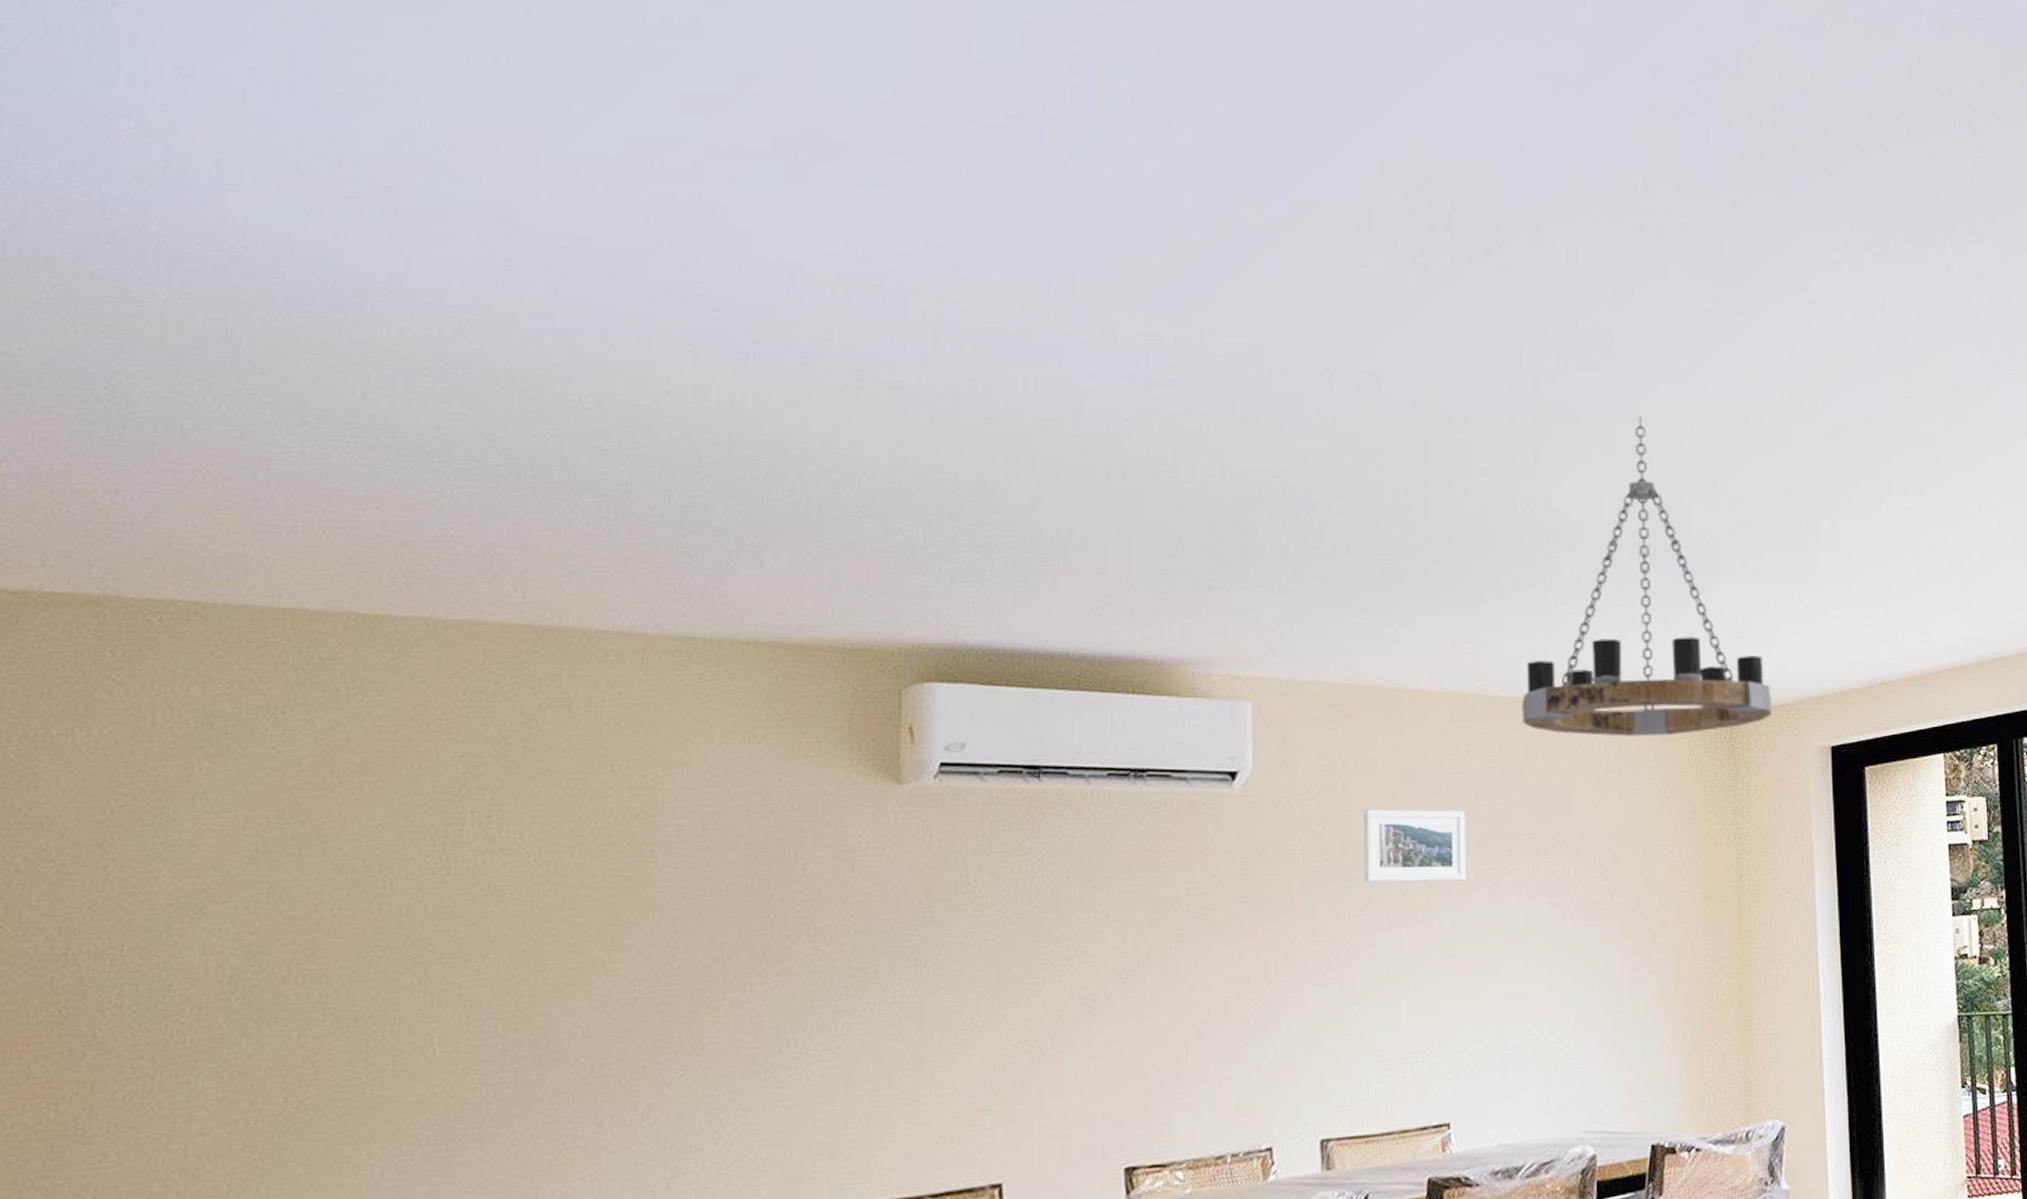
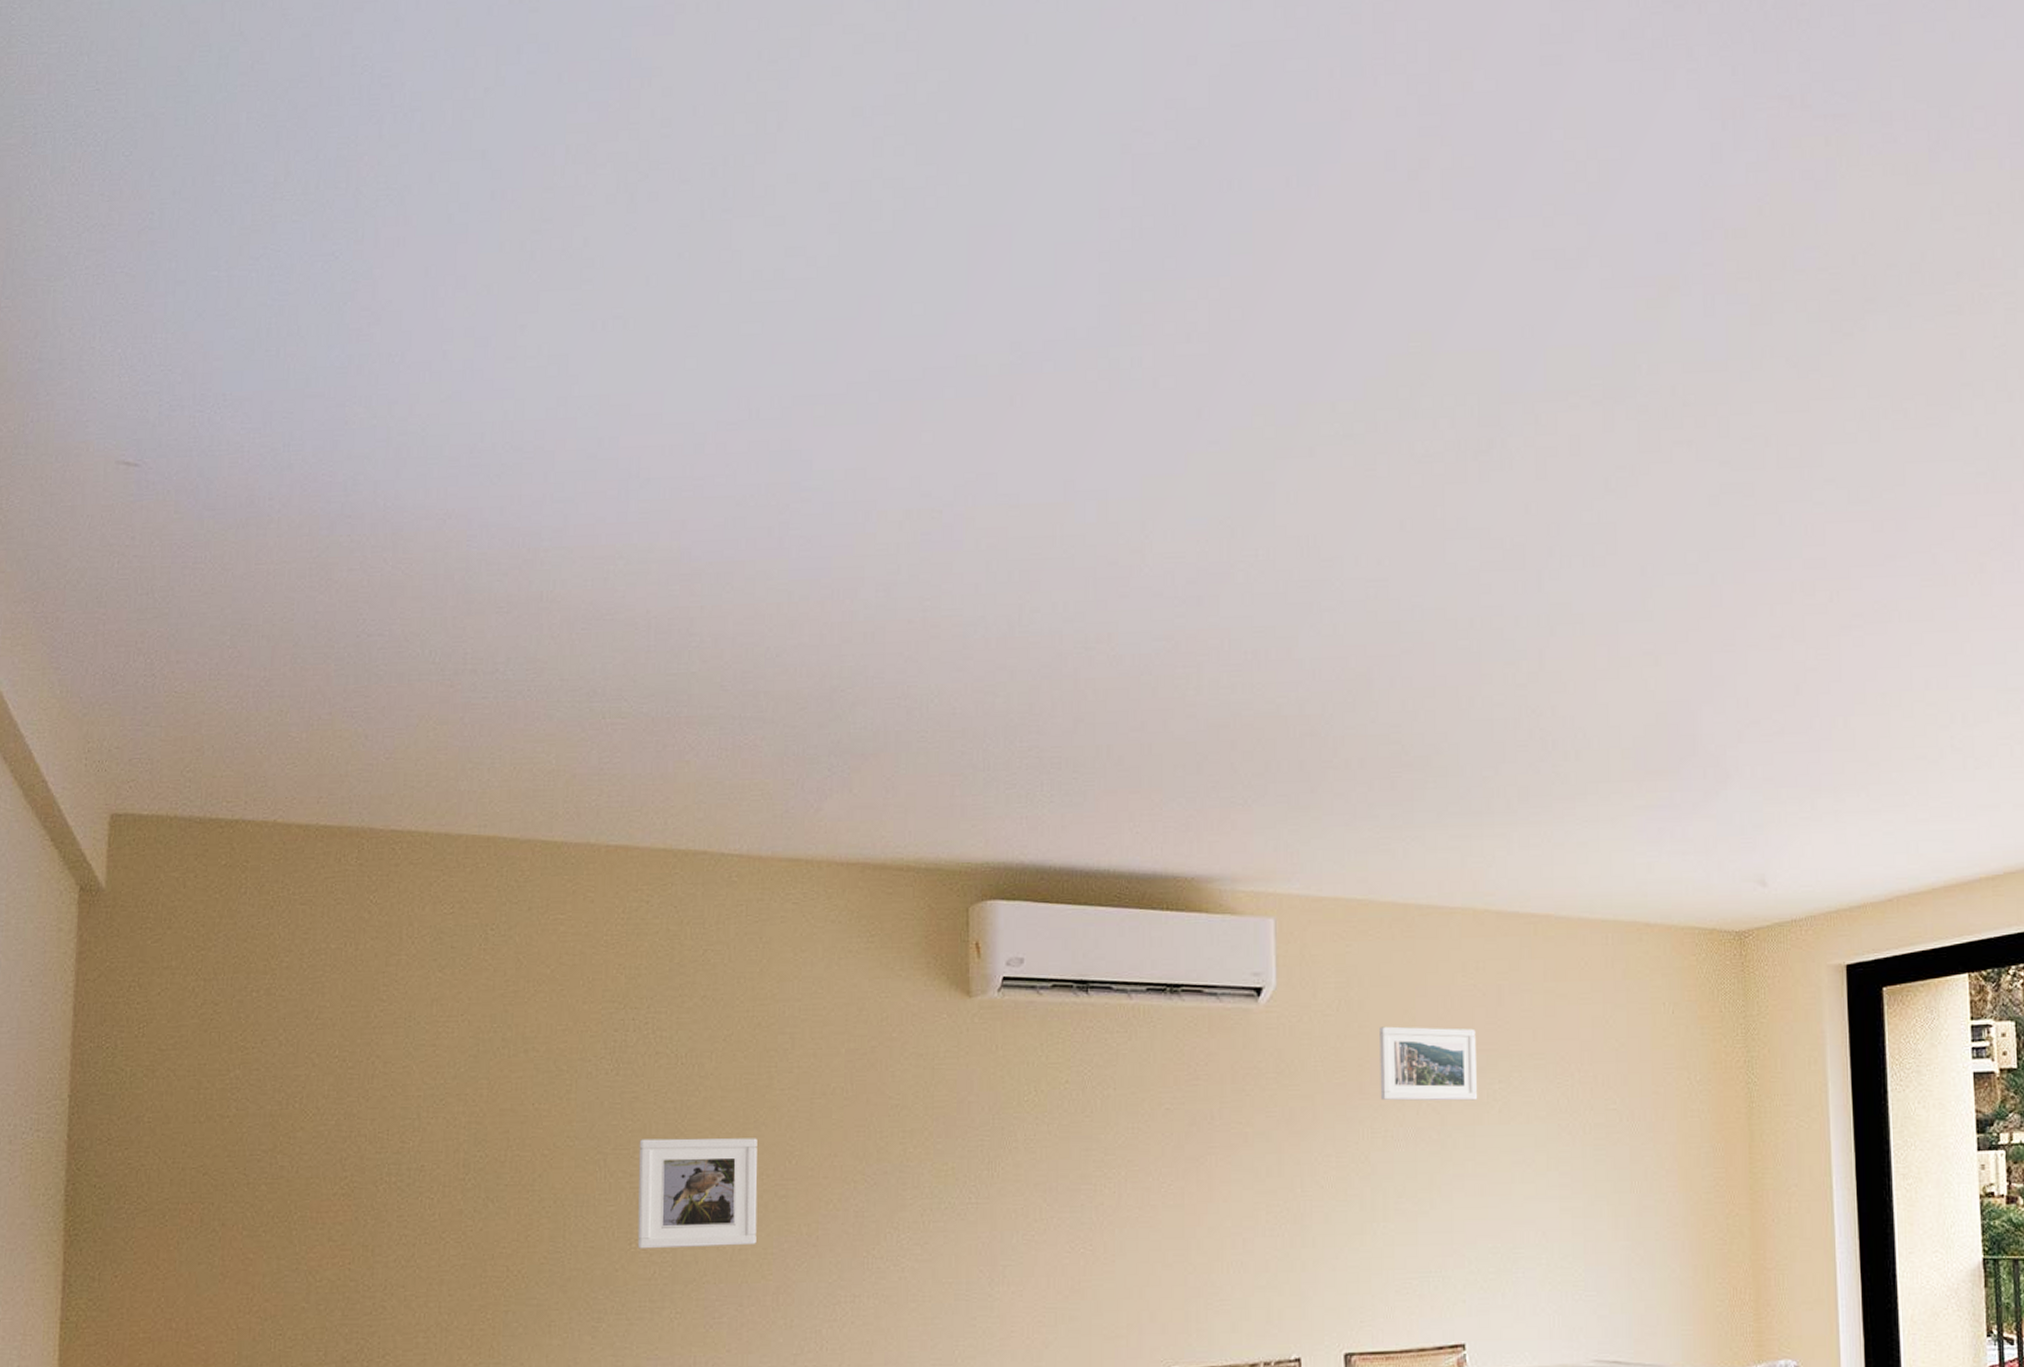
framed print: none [465,940,630,1070] -> present [637,1138,758,1249]
chandelier: present [1522,416,1773,737] -> none [1529,613,1784,954]

